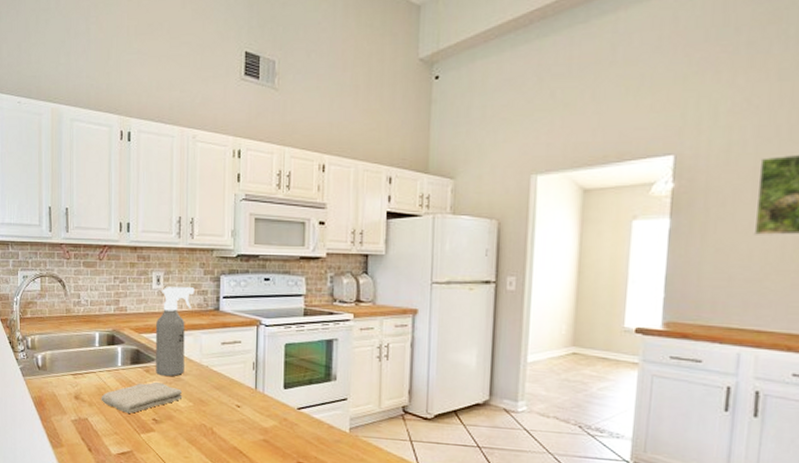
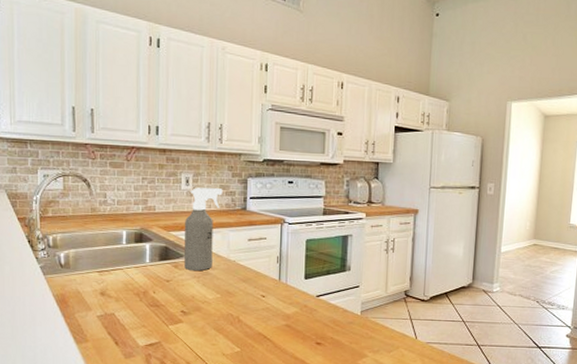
washcloth: present [101,381,183,414] -> none [128,276,211,307]

